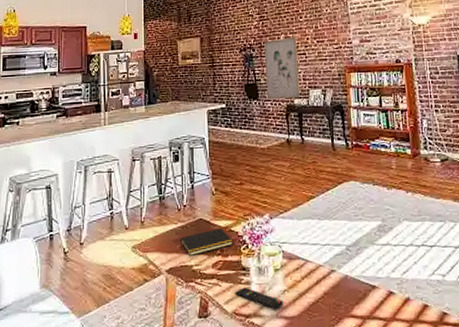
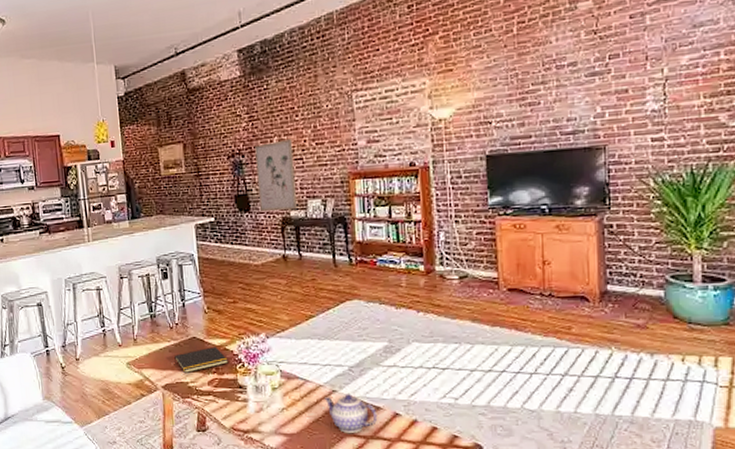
remote control: present [235,287,283,309] -> none [232,404,282,426]
teapot: none [323,273,374,314] -> present [323,394,378,433]

